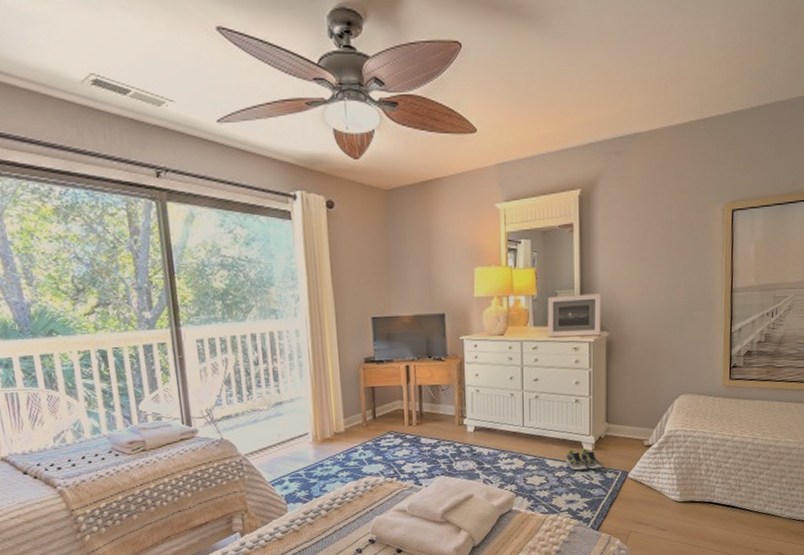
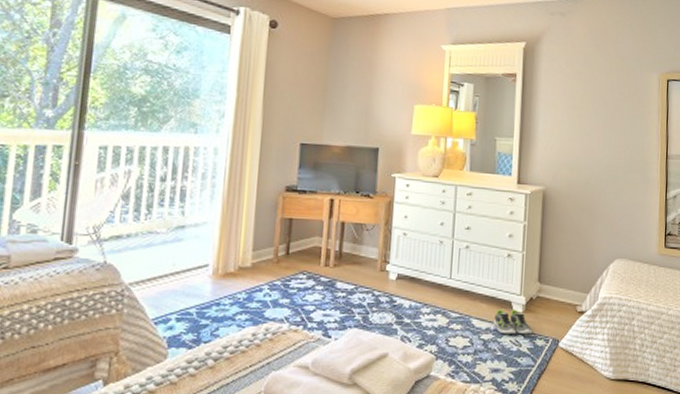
picture frame: present [547,293,601,338] -> none [483,143,540,188]

